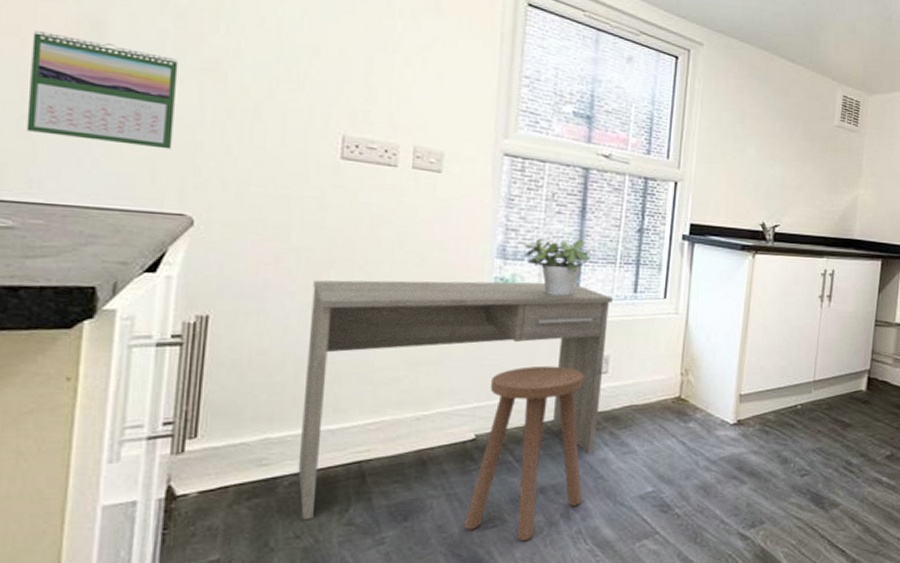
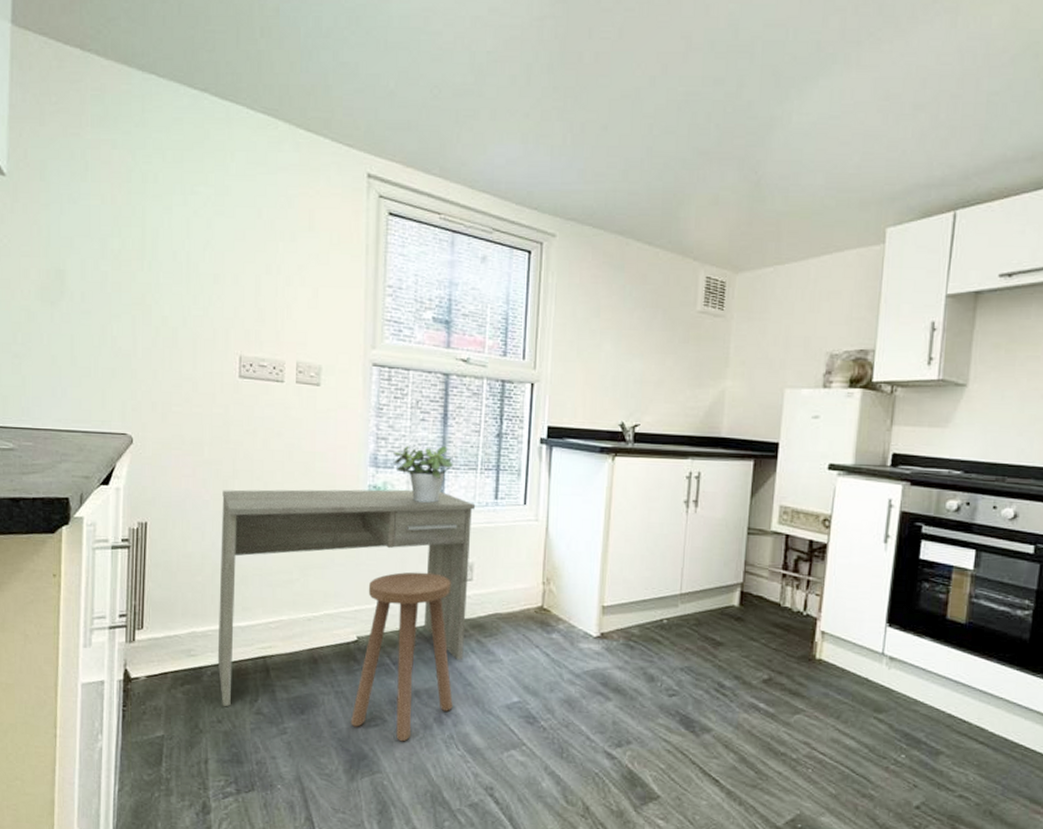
calendar: present [26,31,179,149] -> none [18,283,116,377]

